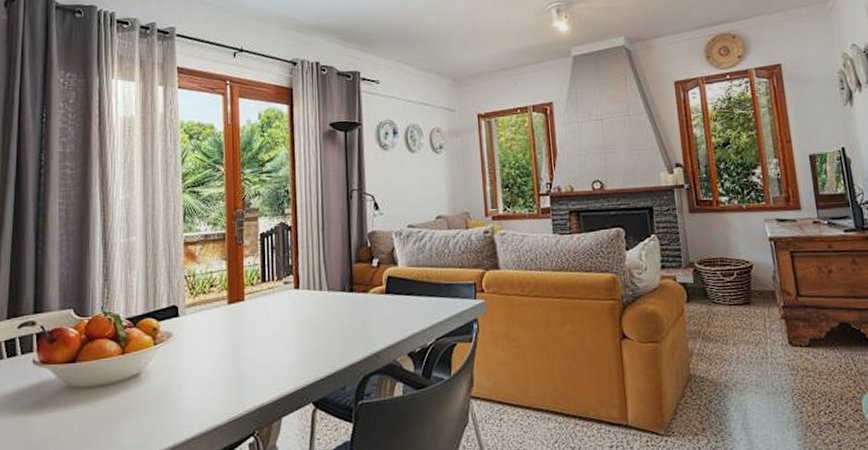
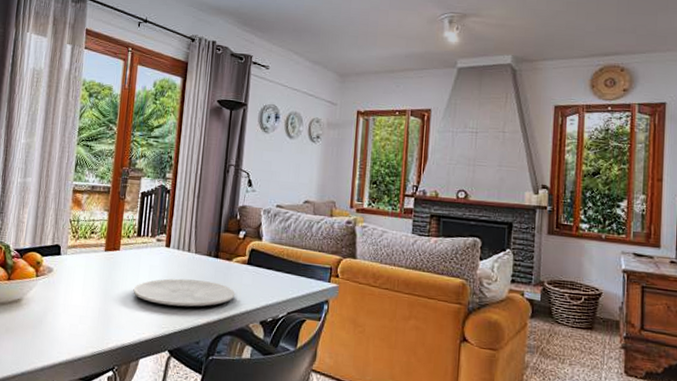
plate: none [265,319,377,353] -> present [133,278,235,307]

